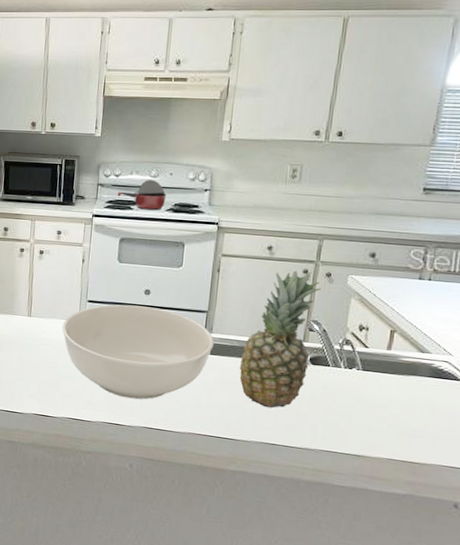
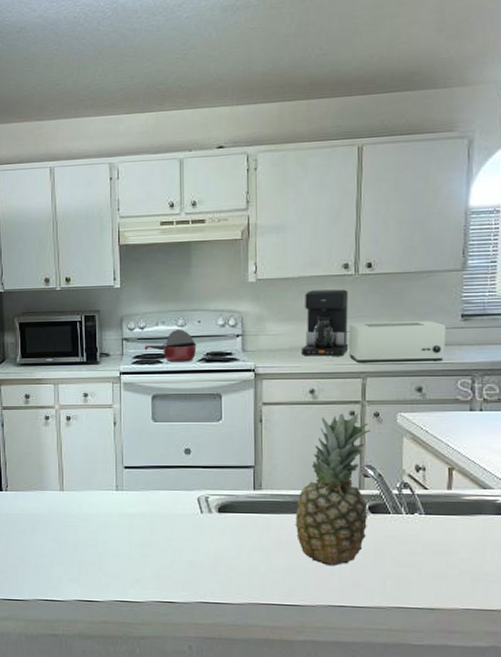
bowl: present [62,304,214,400] -> none [99,467,265,572]
coffee maker: none [264,153,316,218] -> present [302,289,349,357]
toaster: none [309,187,407,232] -> present [348,321,446,364]

